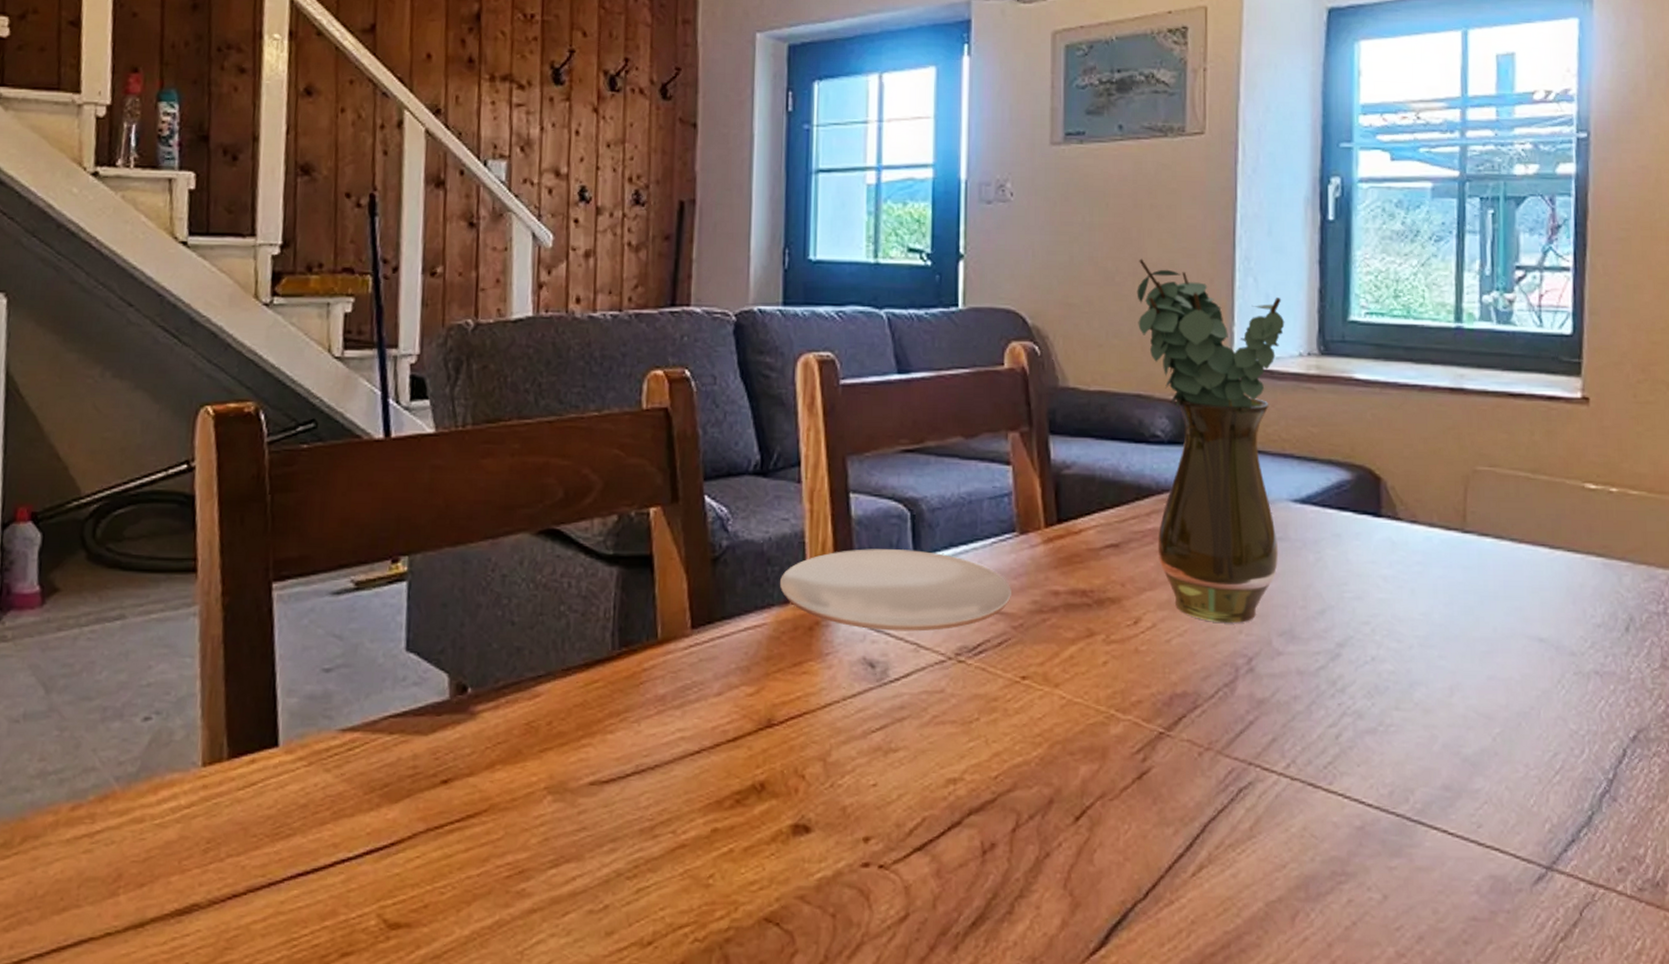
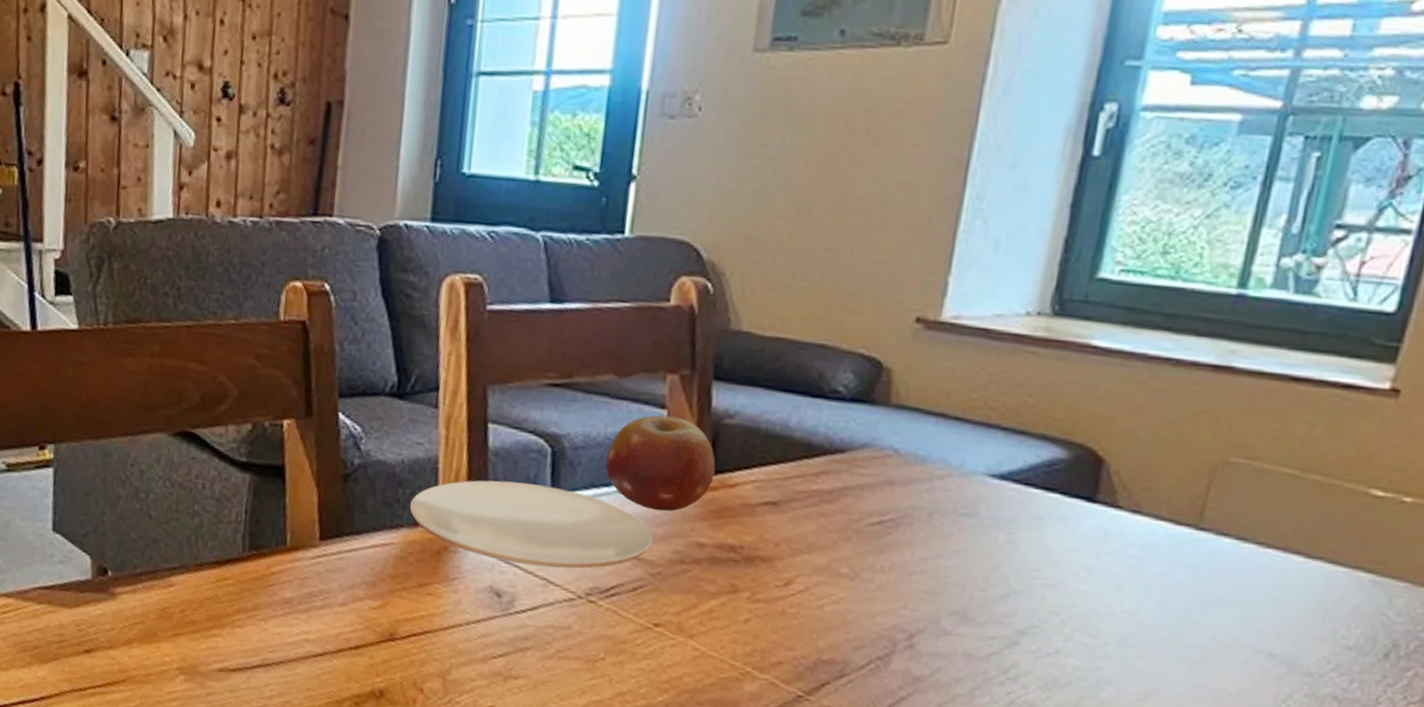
fruit: none [961,471,1060,564] -> present [605,415,716,512]
vase: present [1137,259,1285,623] -> none [821,191,1016,597]

